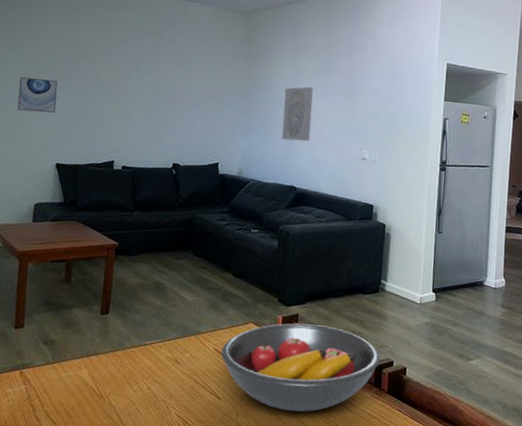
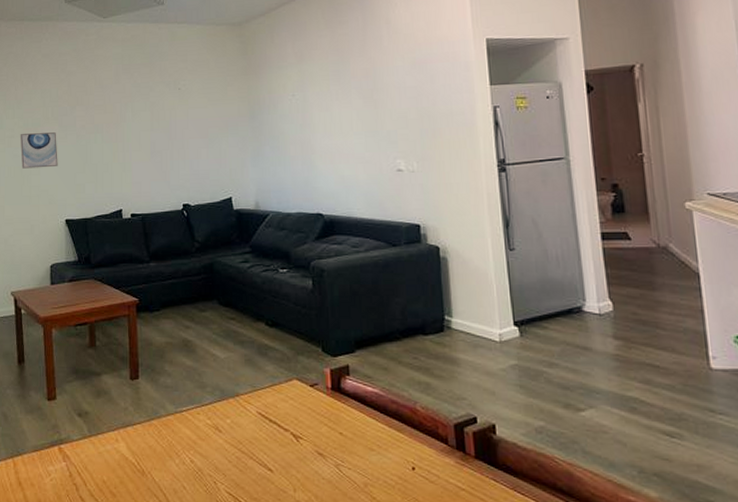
fruit bowl: present [221,323,380,412] -> none [266,376,459,485]
wall art: present [282,87,314,142] -> none [294,95,332,161]

